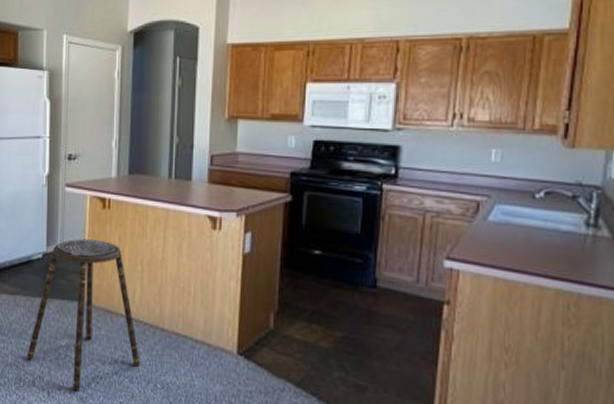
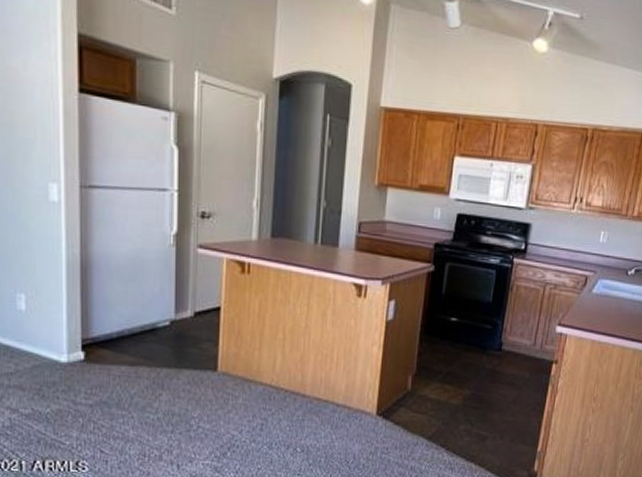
stool: present [27,239,141,391] -> none [152,305,281,462]

